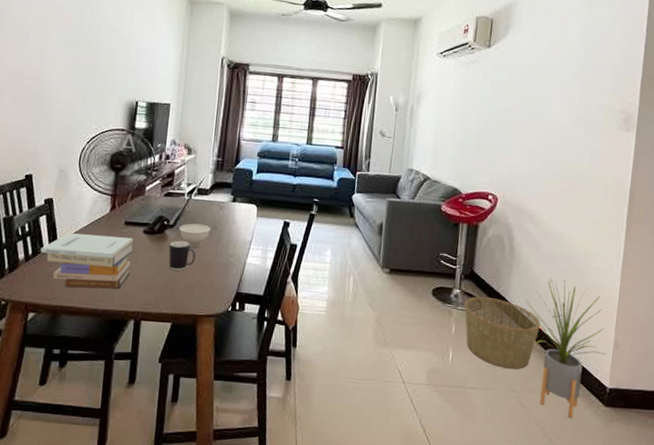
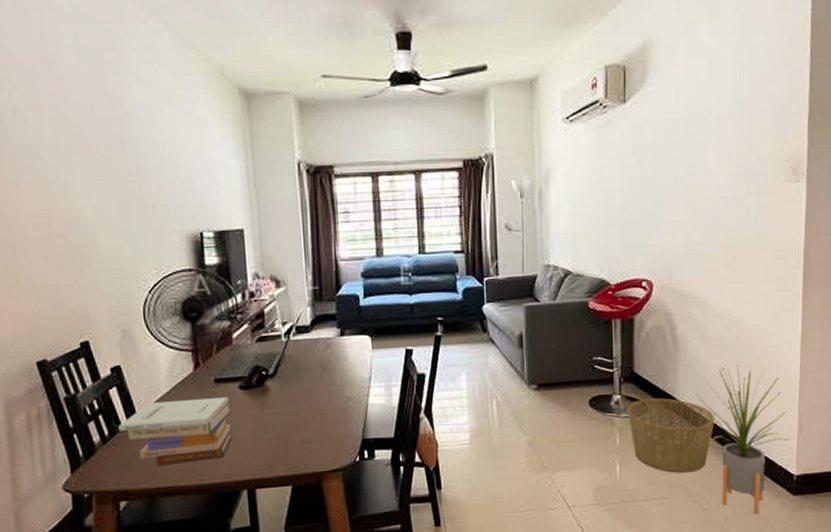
mug: present [168,240,196,271] -> none [273,390,307,427]
bowl: present [178,223,211,248] -> none [281,367,319,397]

